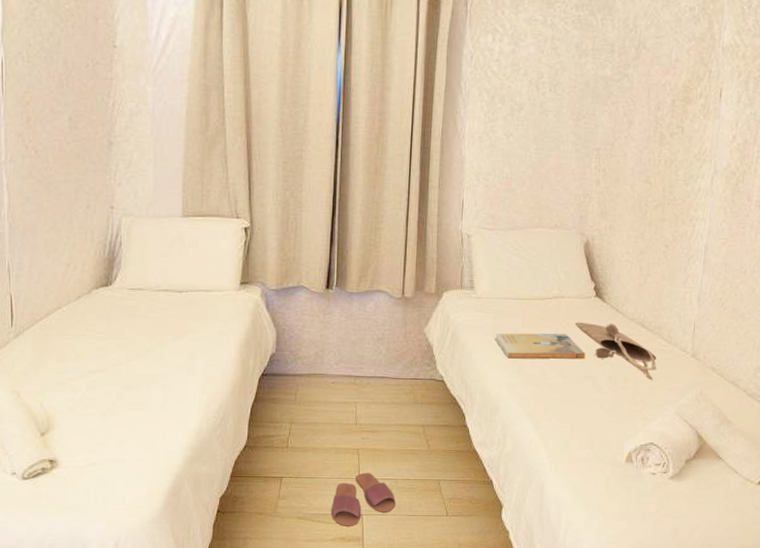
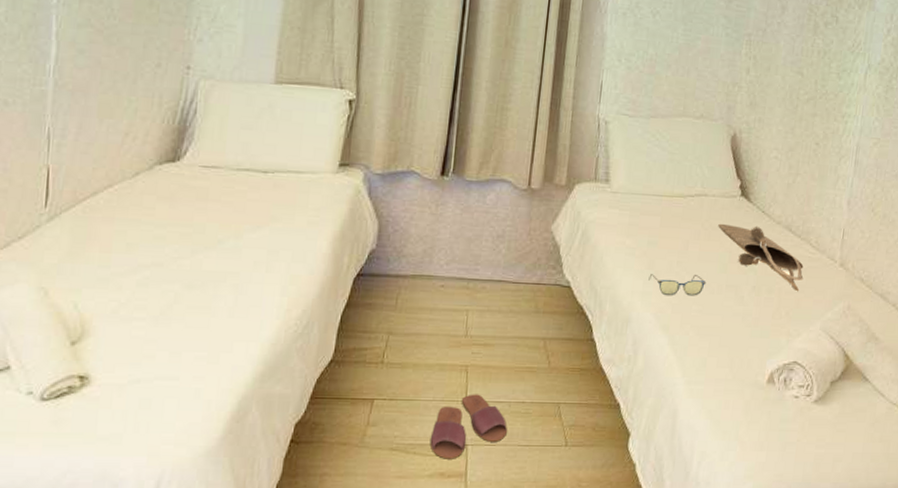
book: present [494,333,586,359] -> none [629,233,728,265]
glasses: none [513,368,566,387] -> present [648,274,707,296]

